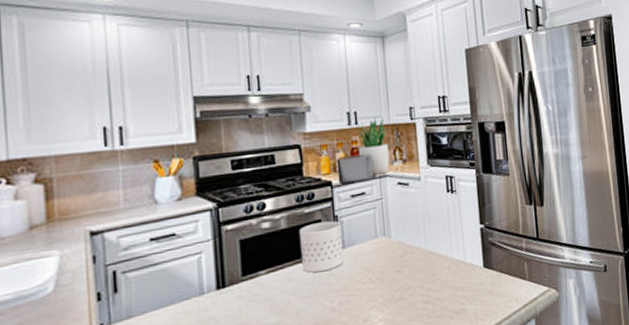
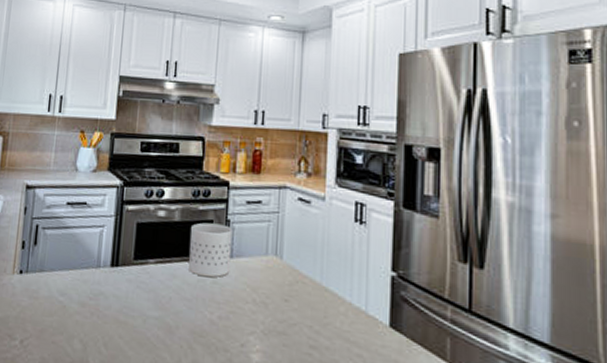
toaster: present [336,153,376,185] -> none [235,157,278,190]
planter: present [357,117,390,175] -> none [260,120,294,185]

